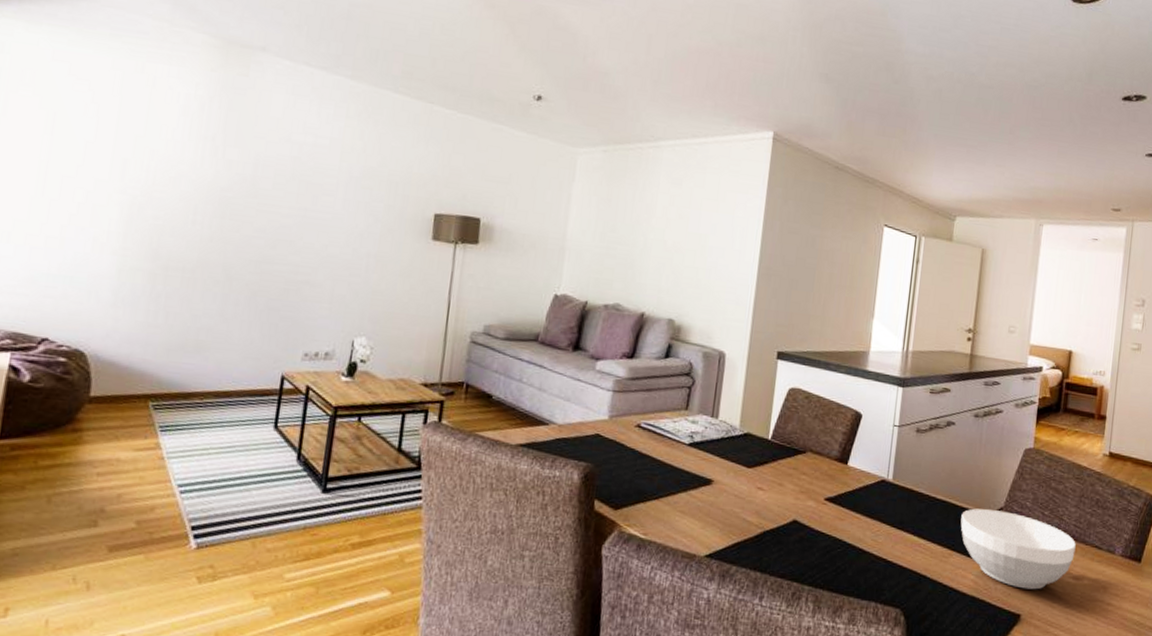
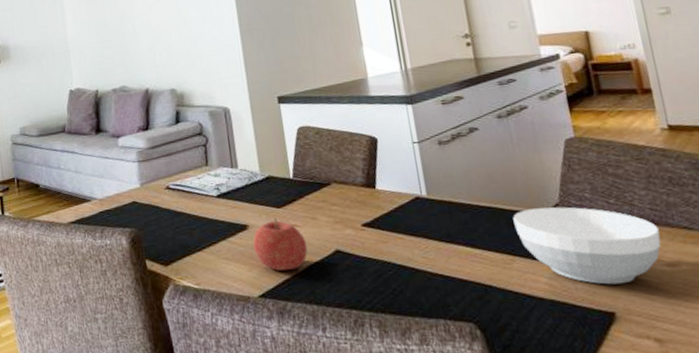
fruit: none [712,477,767,534] -> present [253,218,308,271]

